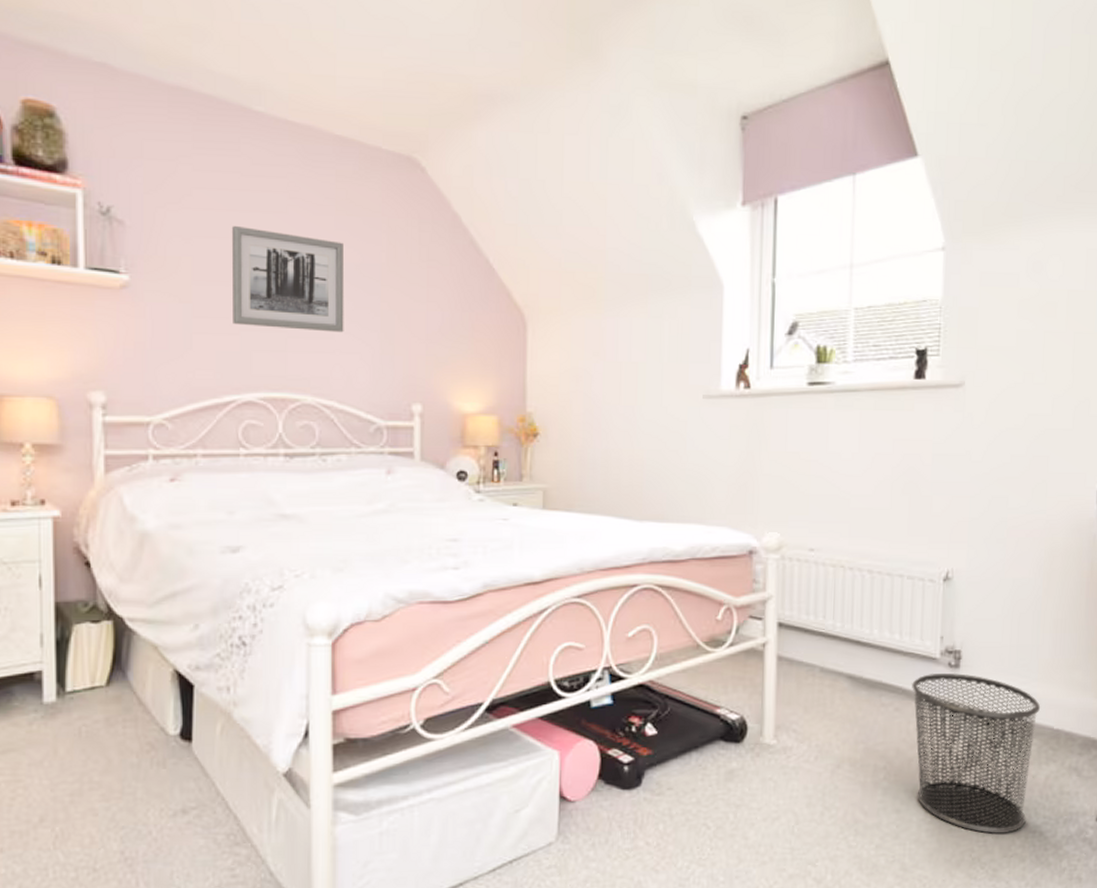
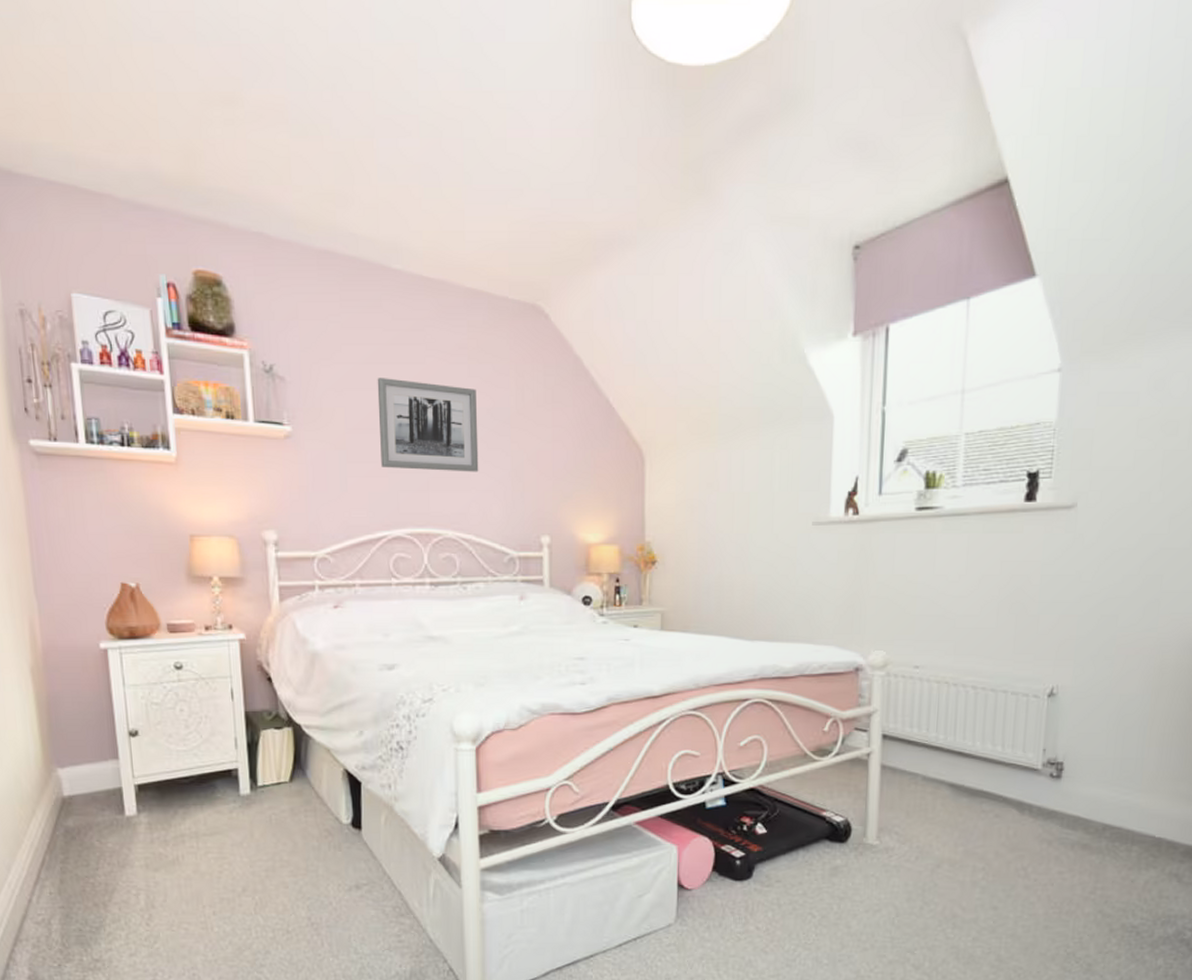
waste bin: present [912,673,1041,834] -> none [1012,784,1143,932]

